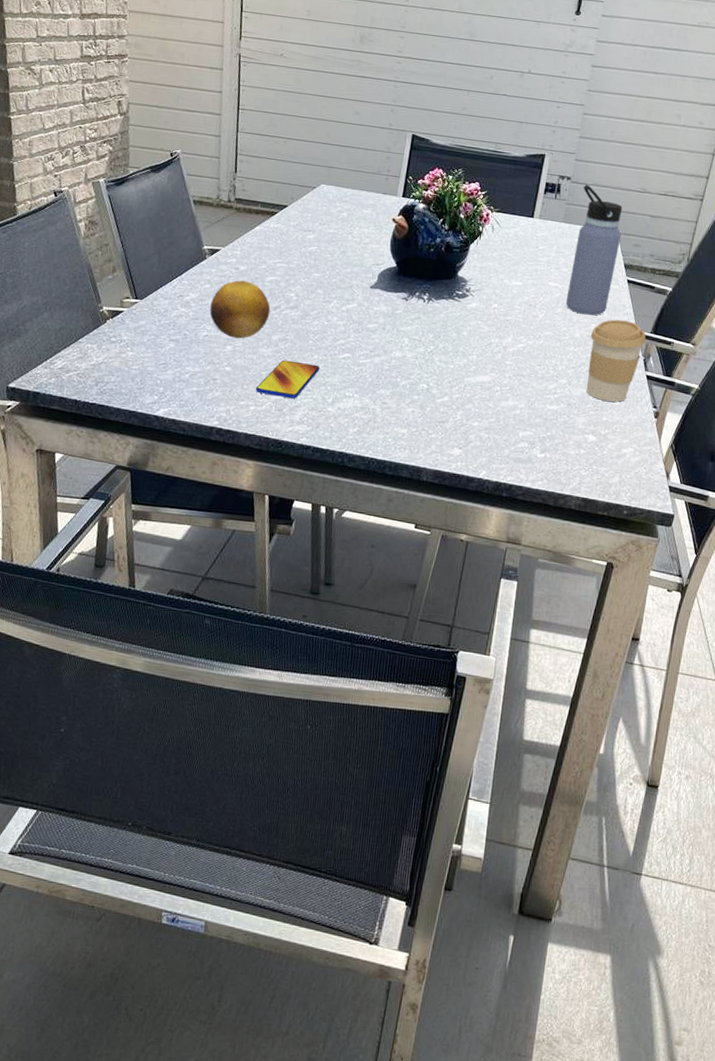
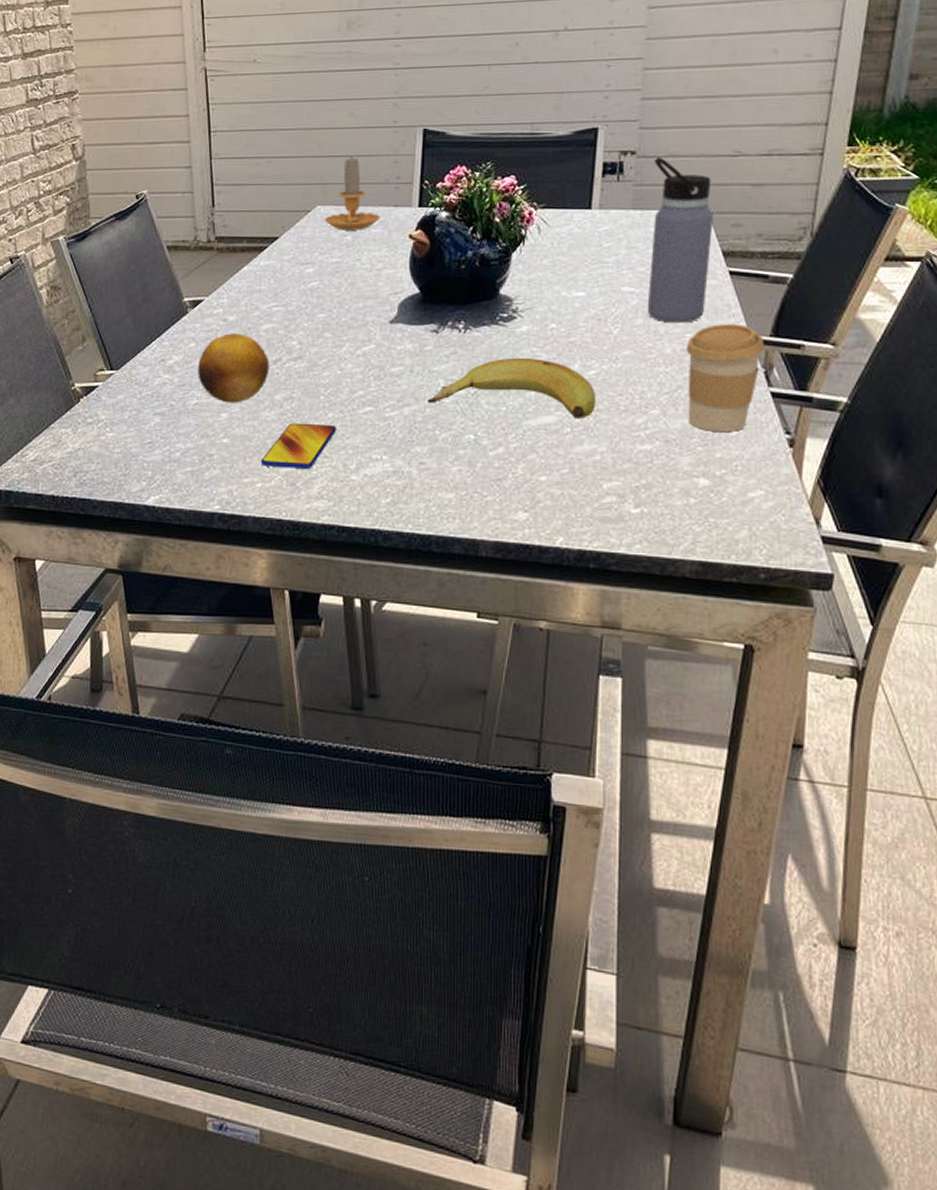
candle: none [326,147,372,209] -> present [324,156,381,231]
banana: none [394,327,522,381] -> present [428,357,596,418]

